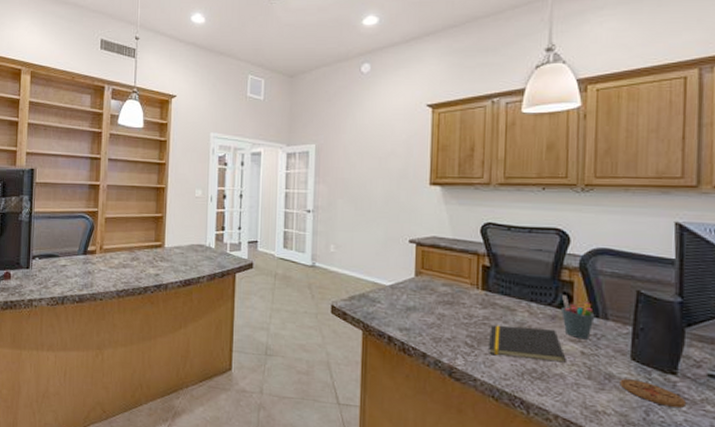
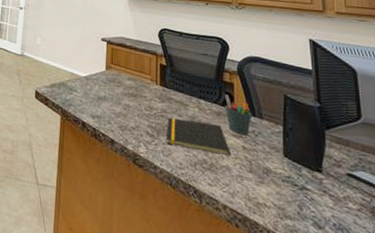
coaster: present [620,379,687,408] -> none [276,174,333,204]

